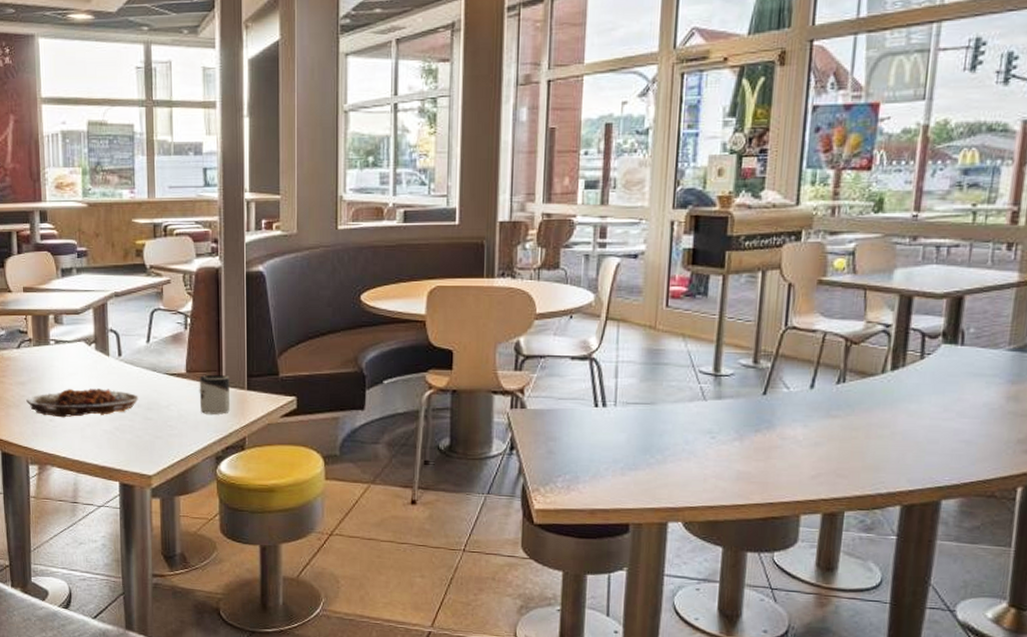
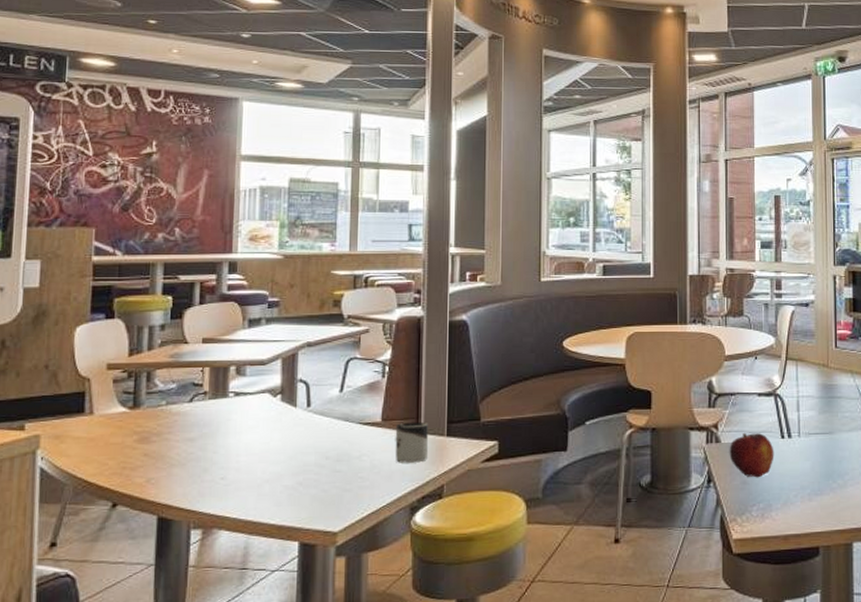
plate: present [26,388,139,418] -> none [194,441,327,475]
fruit: none [535,398,586,448] -> present [729,432,774,478]

